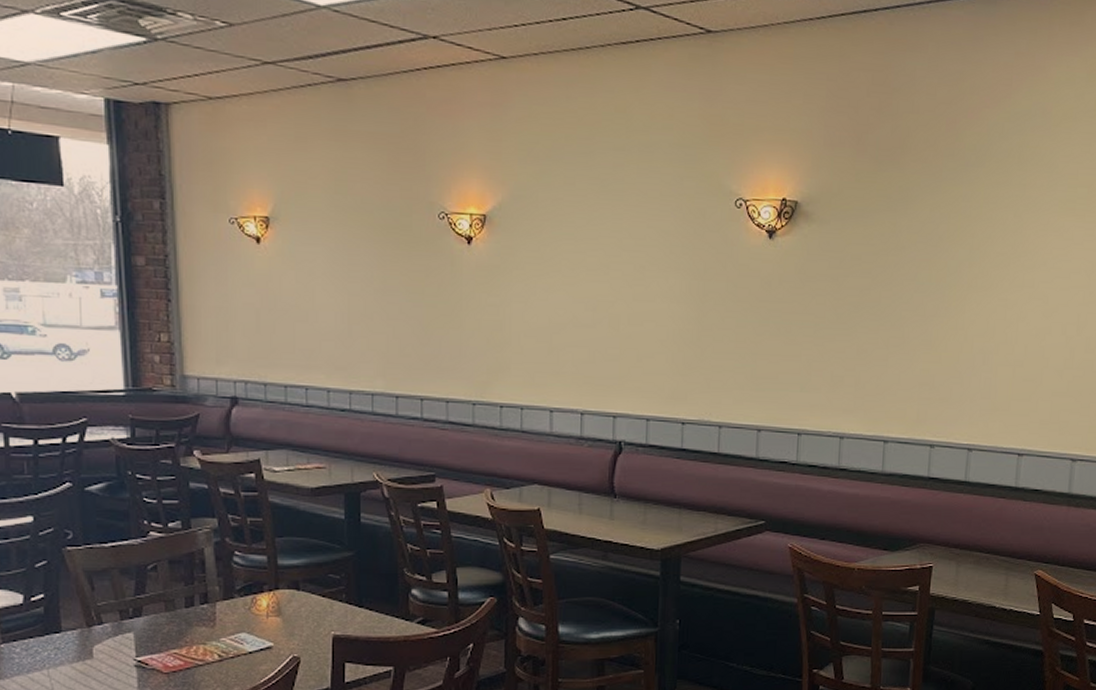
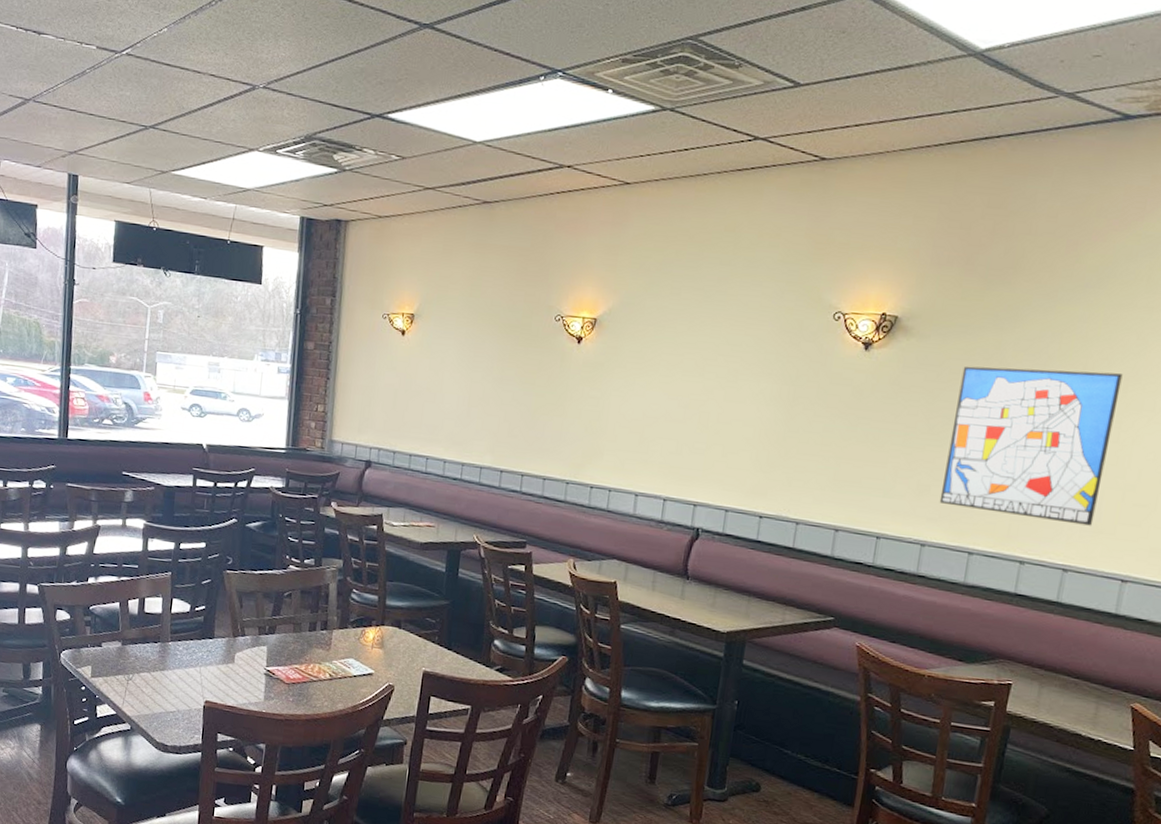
wall art: none [853,250,1005,404] -> present [939,366,1123,526]

